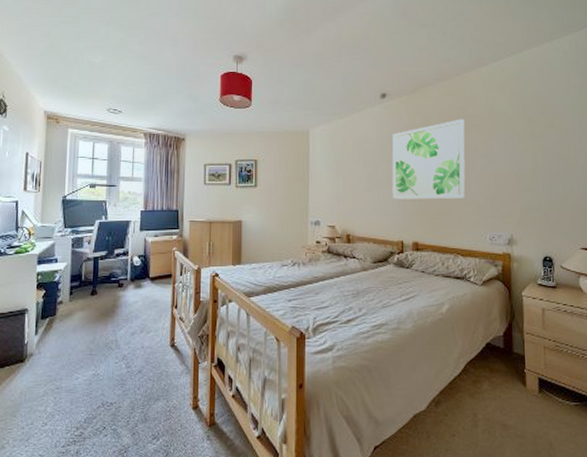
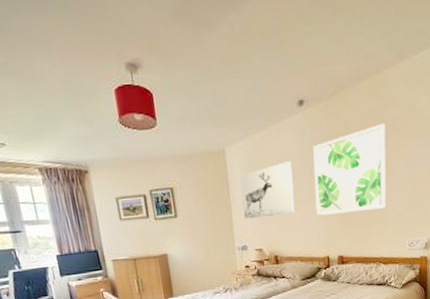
wall art: none [320,145,371,196] -> present [240,161,295,220]

